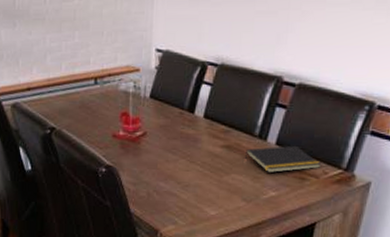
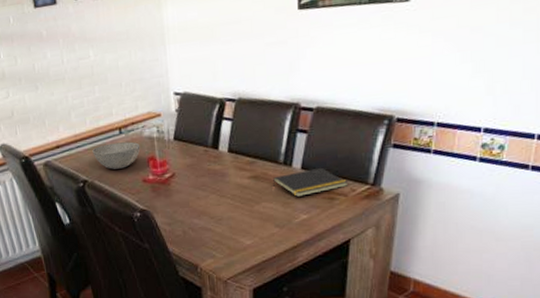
bowl: none [64,93,115,120] -> present [92,142,141,170]

